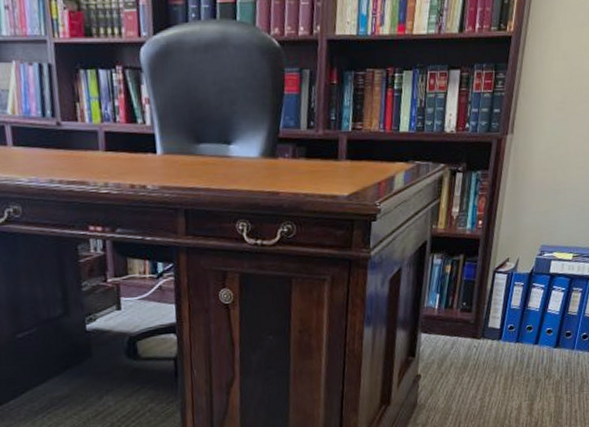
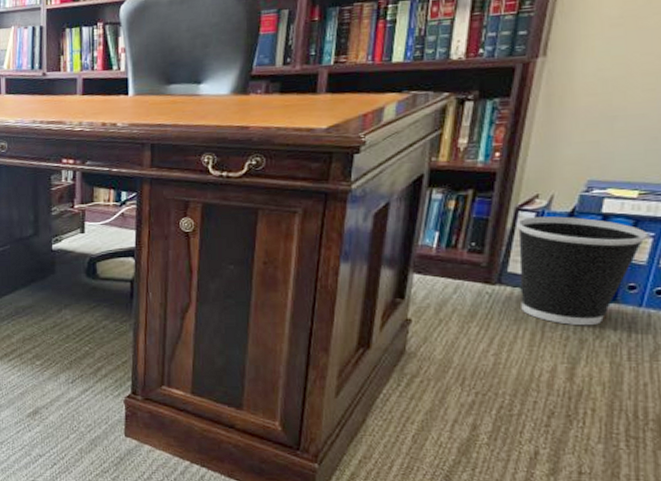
wastebasket: none [494,276,578,369] -> present [516,216,648,326]

